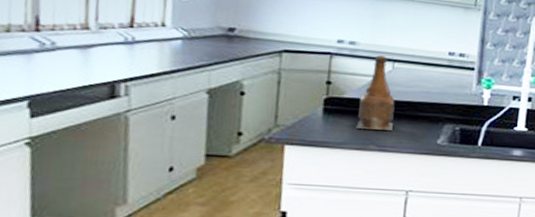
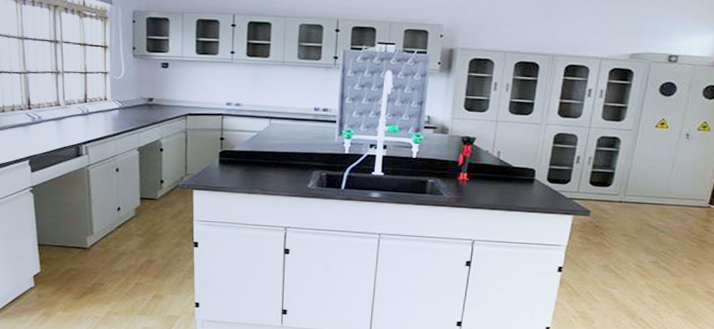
bottle: present [356,55,395,130] -> none [244,114,273,177]

